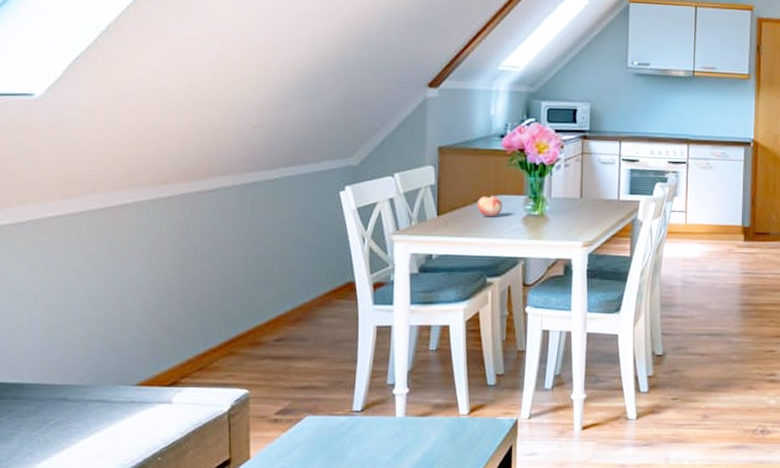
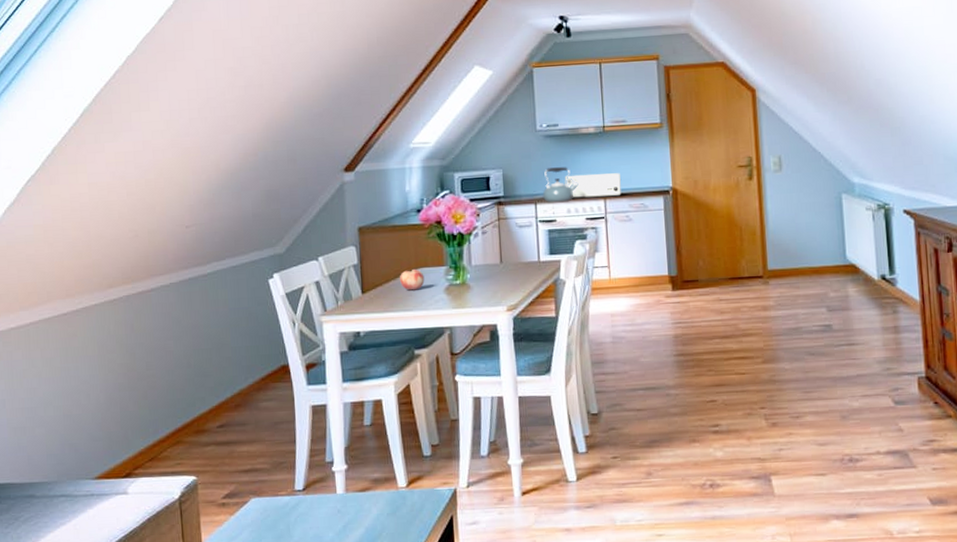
kettle: none [627,107,664,143] -> present [542,167,579,203]
toaster: none [651,116,706,144] -> present [564,173,622,199]

